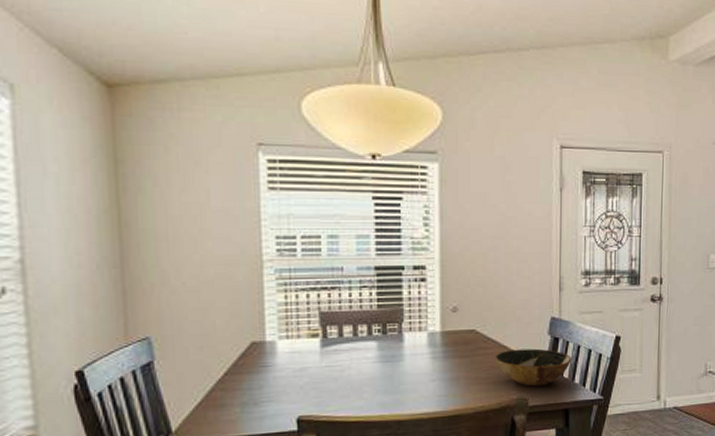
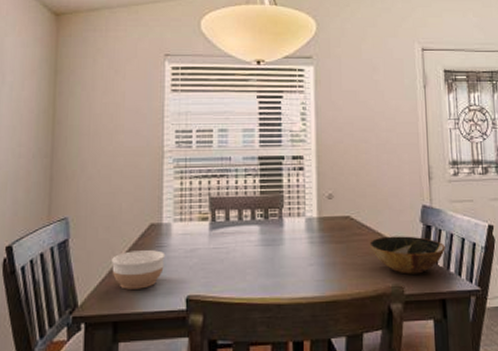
bowl: none [208,370,271,413] -> present [112,250,165,290]

